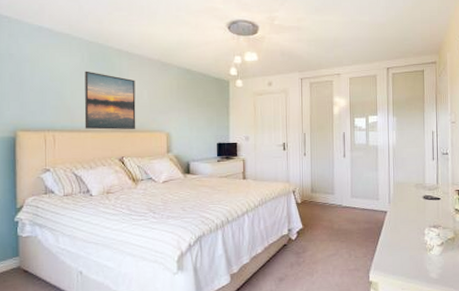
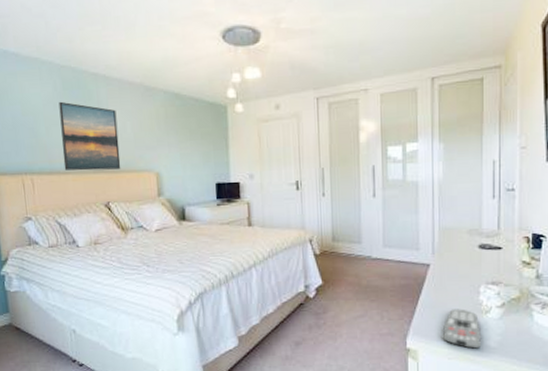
remote control: none [398,247,427,280] -> present [443,309,482,349]

